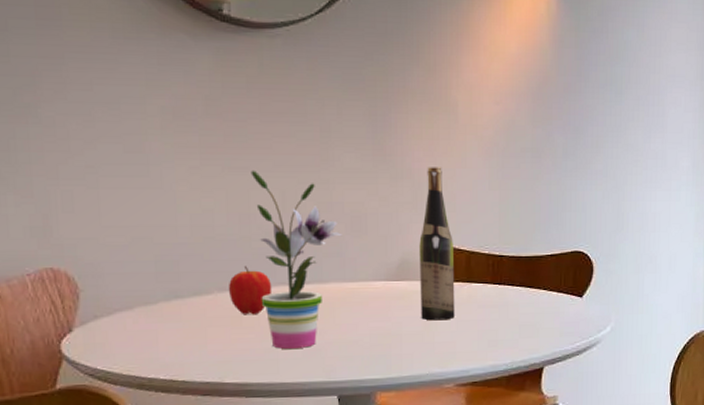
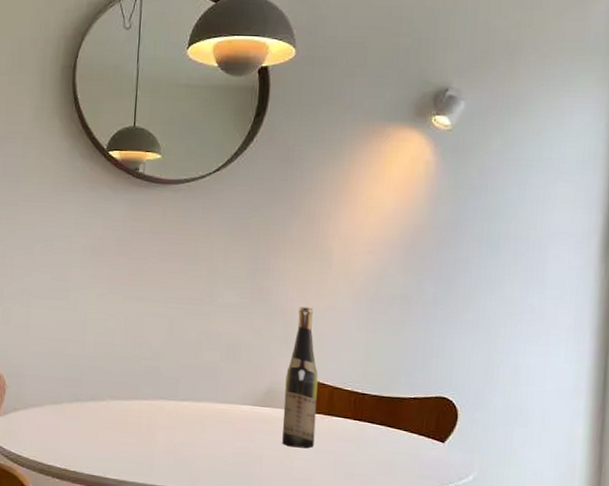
apple: present [228,266,272,315] -> none [118,380,154,423]
potted plant: present [251,170,342,349] -> none [143,300,218,457]

